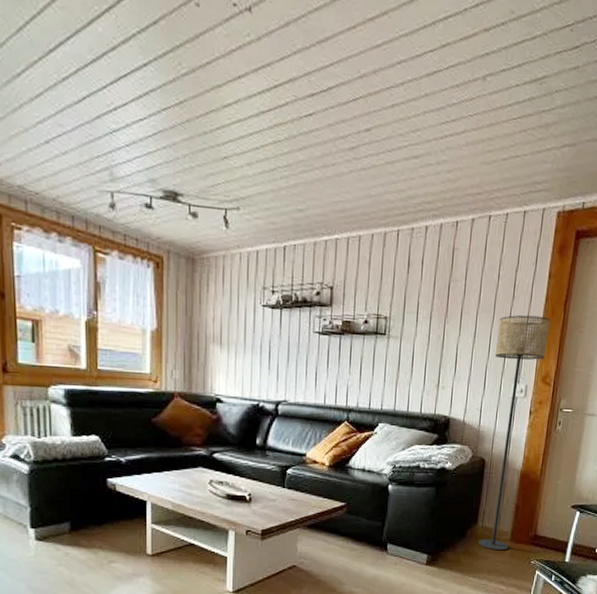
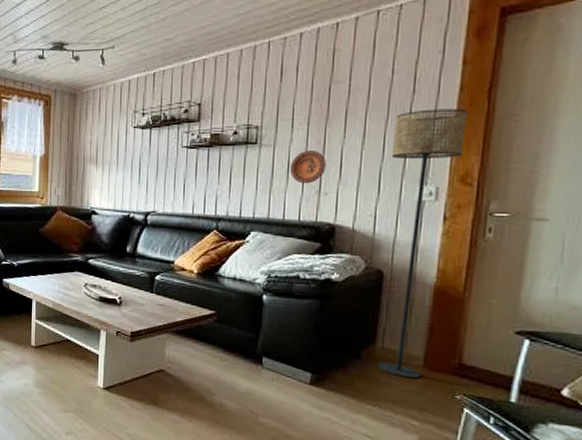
decorative plate: none [413,344,444,378] -> present [289,149,326,184]

